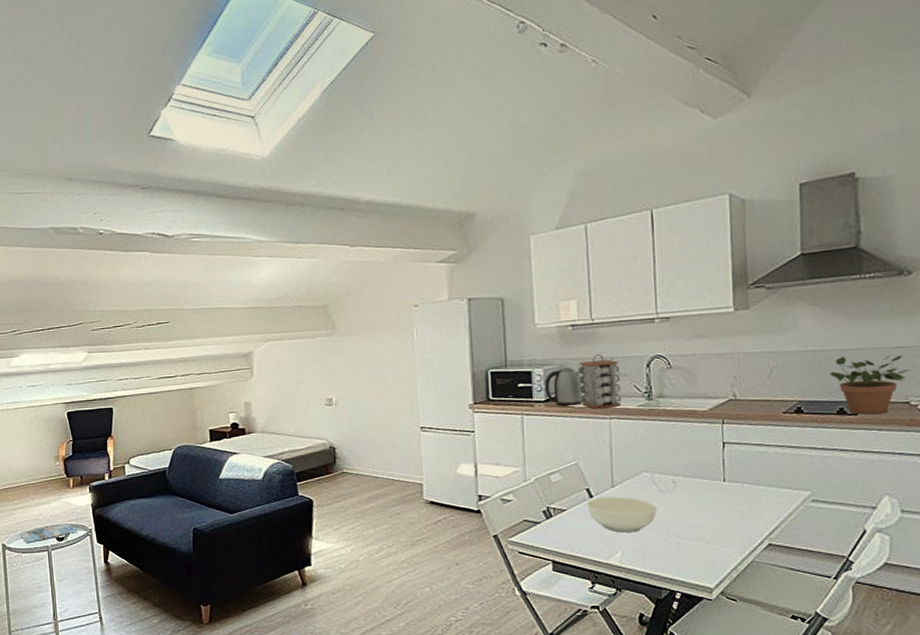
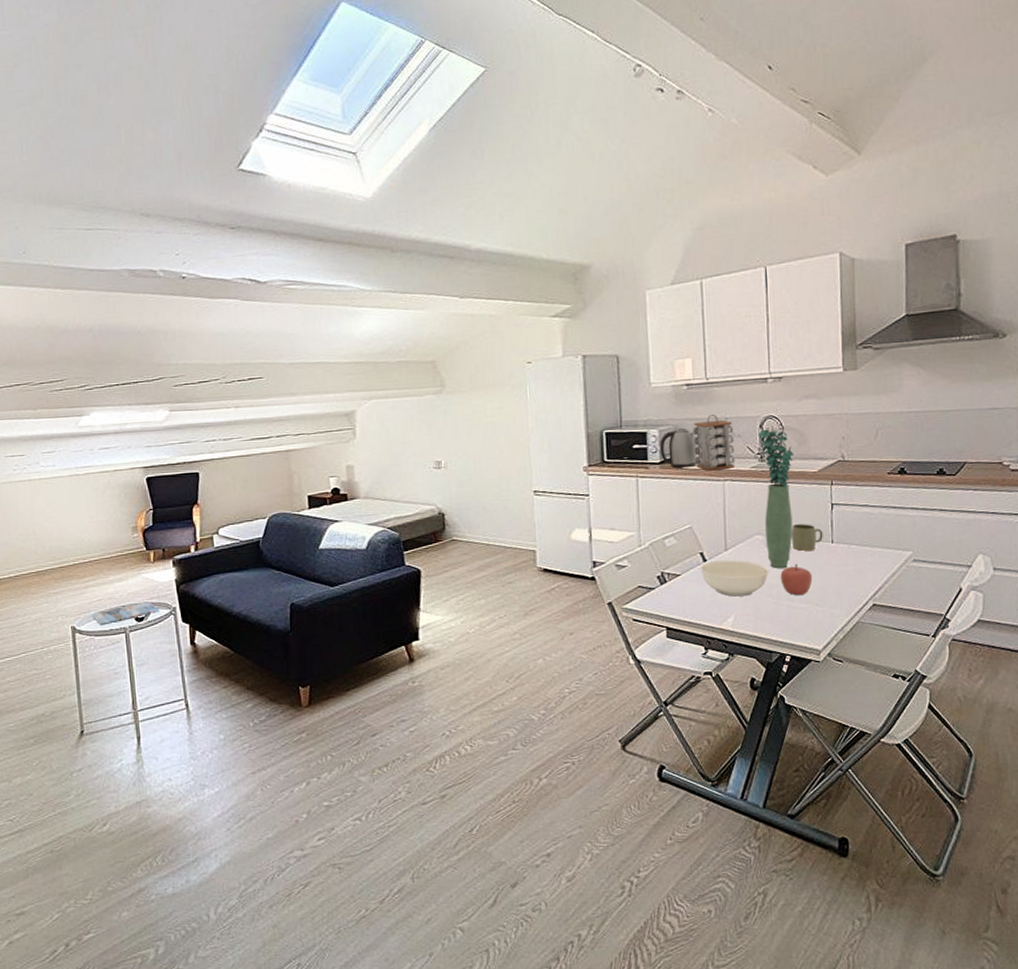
vase: none [645,363,683,506] -> present [758,424,793,569]
fruit: none [669,502,704,532] -> present [780,564,813,595]
mug: none [680,462,714,490] -> present [790,524,823,552]
potted plant: present [830,355,911,415] -> none [931,416,1004,475]

